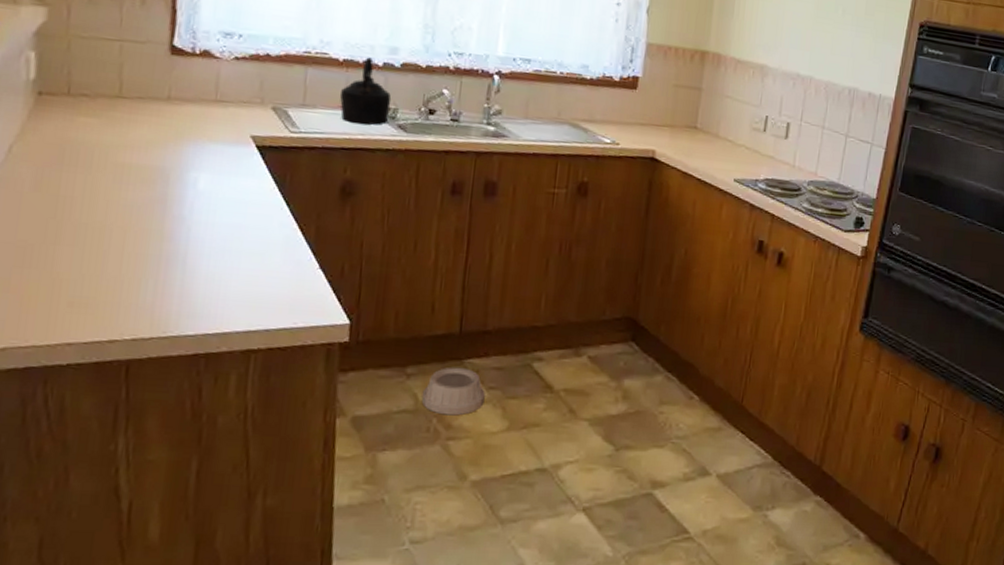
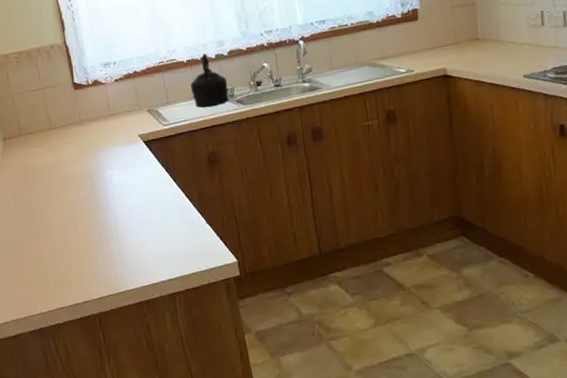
pet bowl: present [421,366,485,416] -> none [302,281,352,321]

